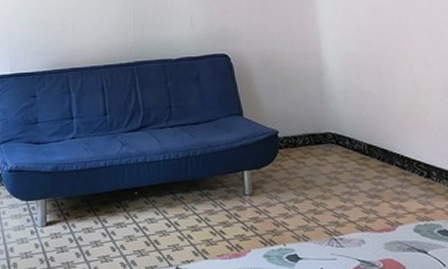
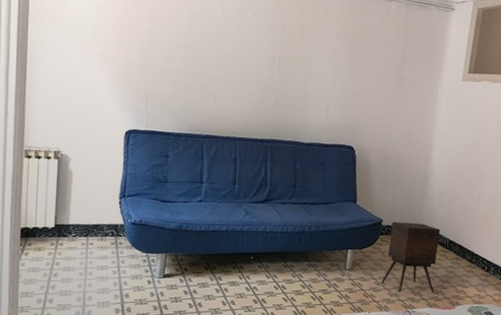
side table: none [290,128,363,218] -> present [382,221,441,294]

